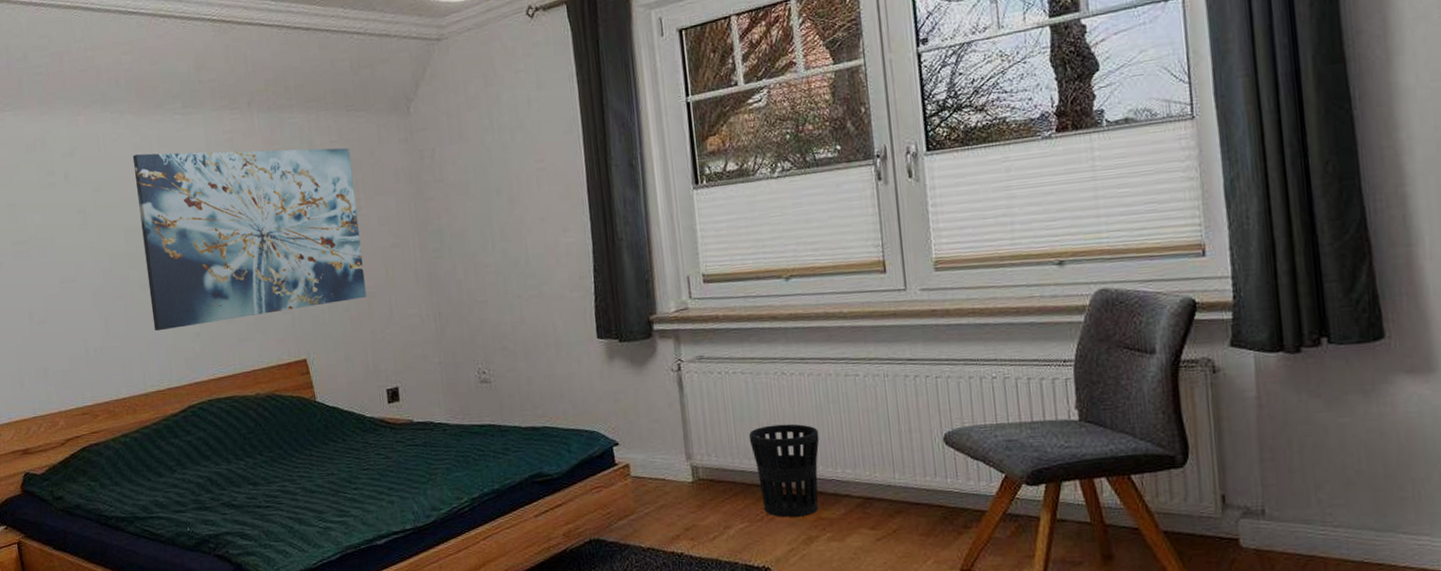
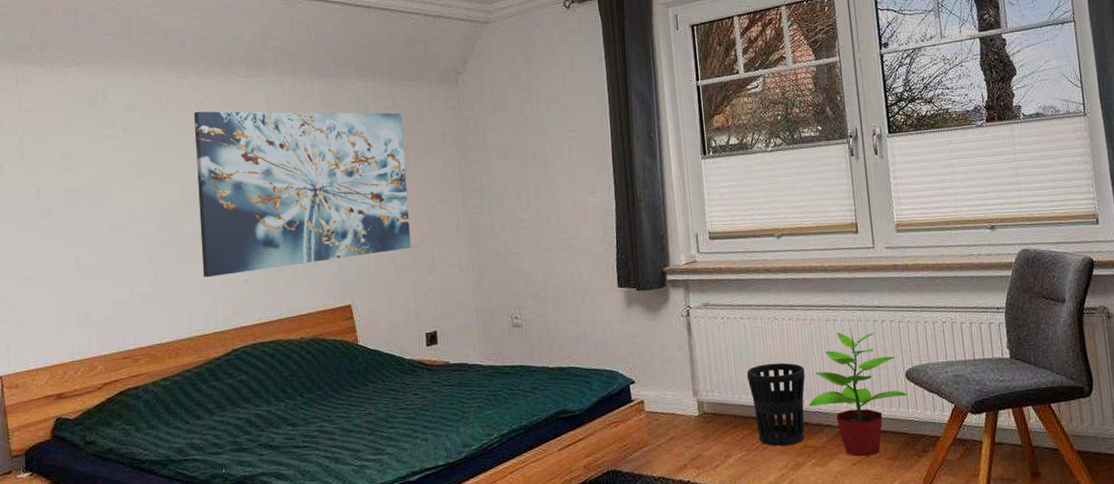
potted plant: none [824,384,946,532] -> present [809,328,908,457]

